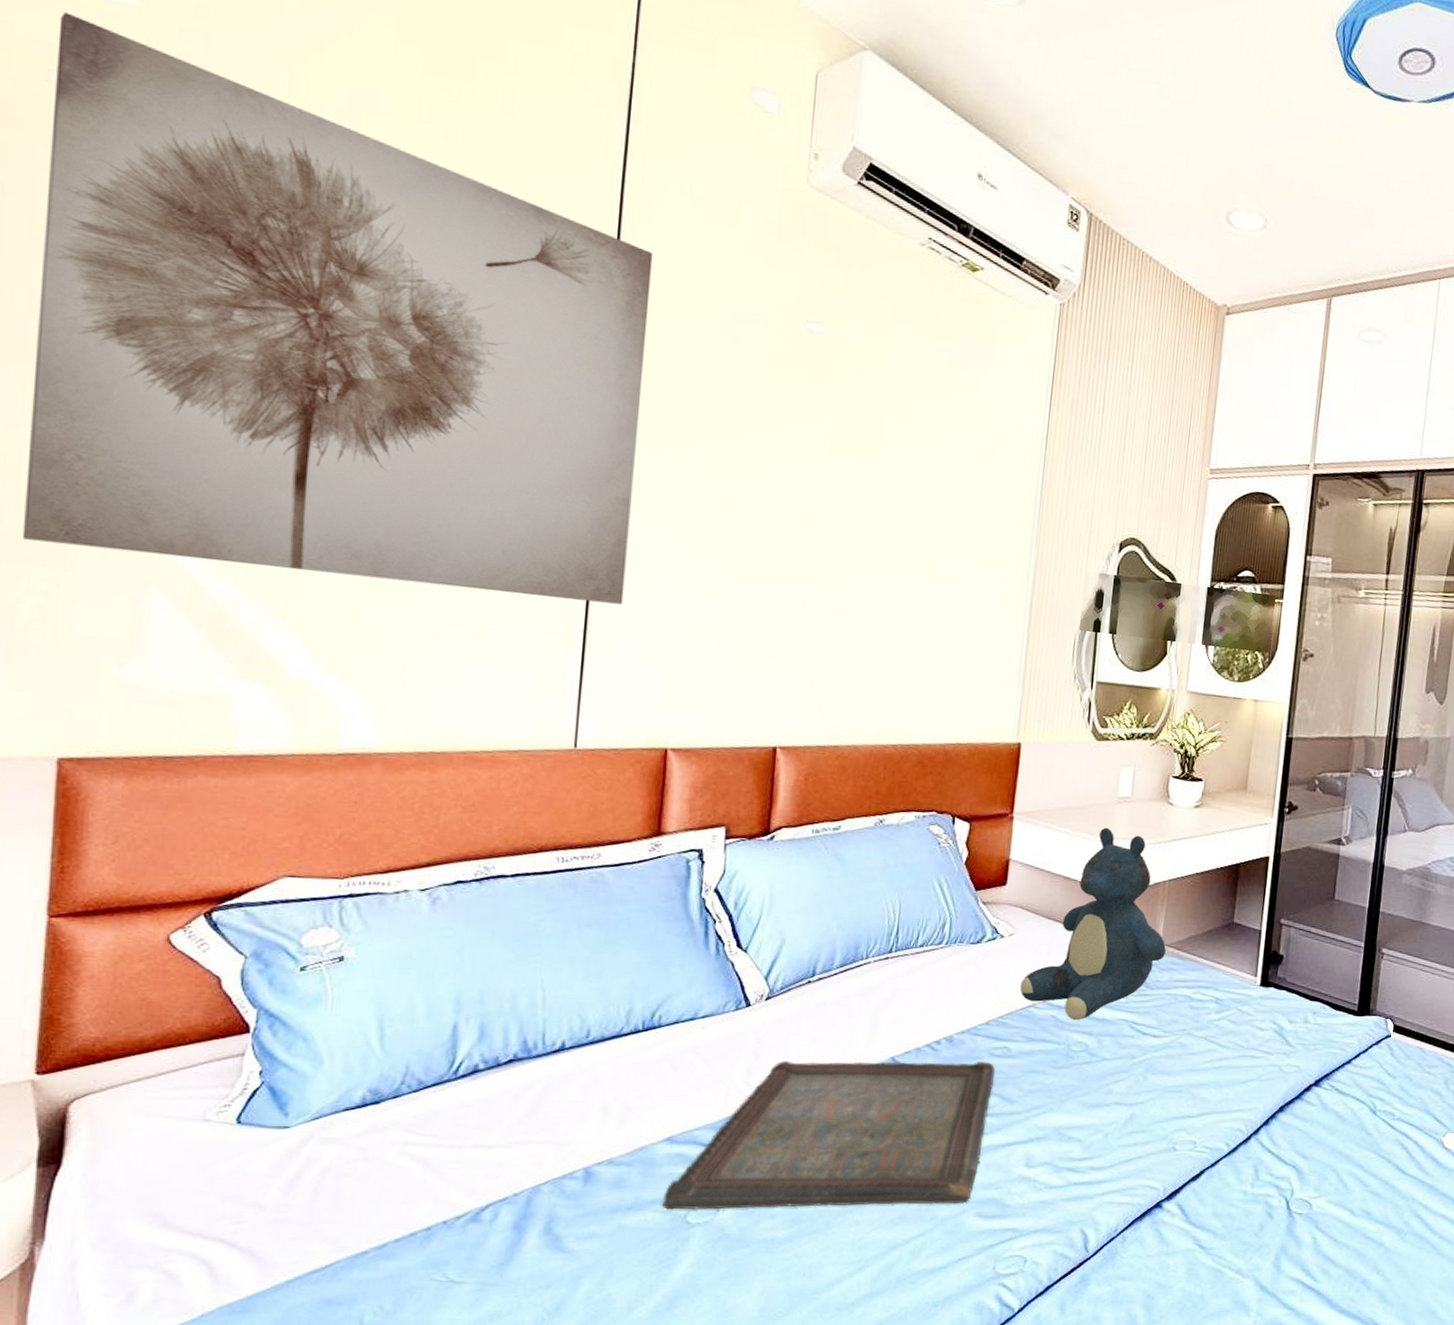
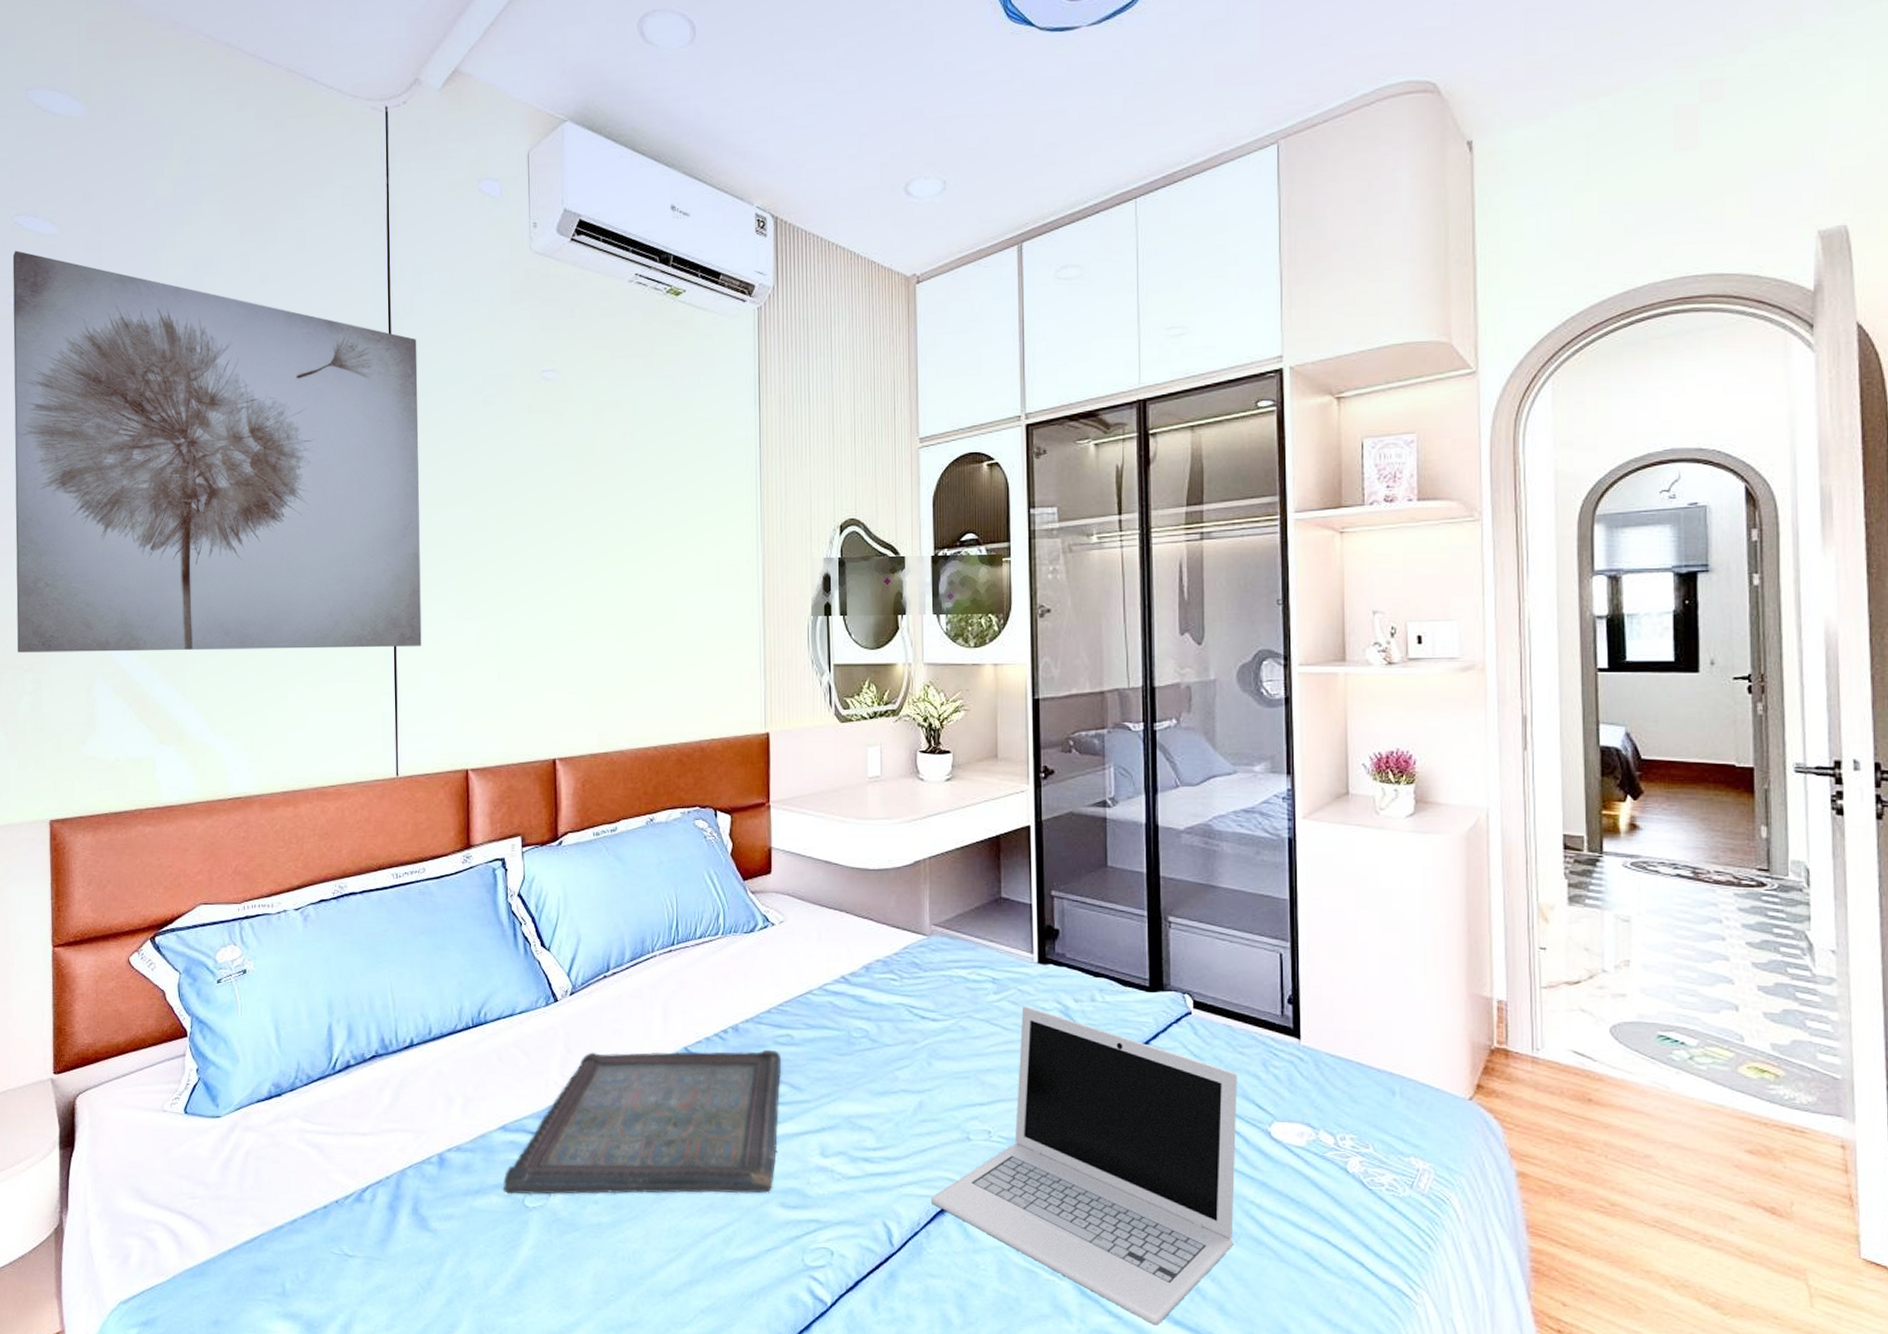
teddy bear: present [1019,827,1166,1021] -> none [795,808,934,1006]
laptop: none [1130,1025,1423,1315] -> present [930,1006,1237,1325]

